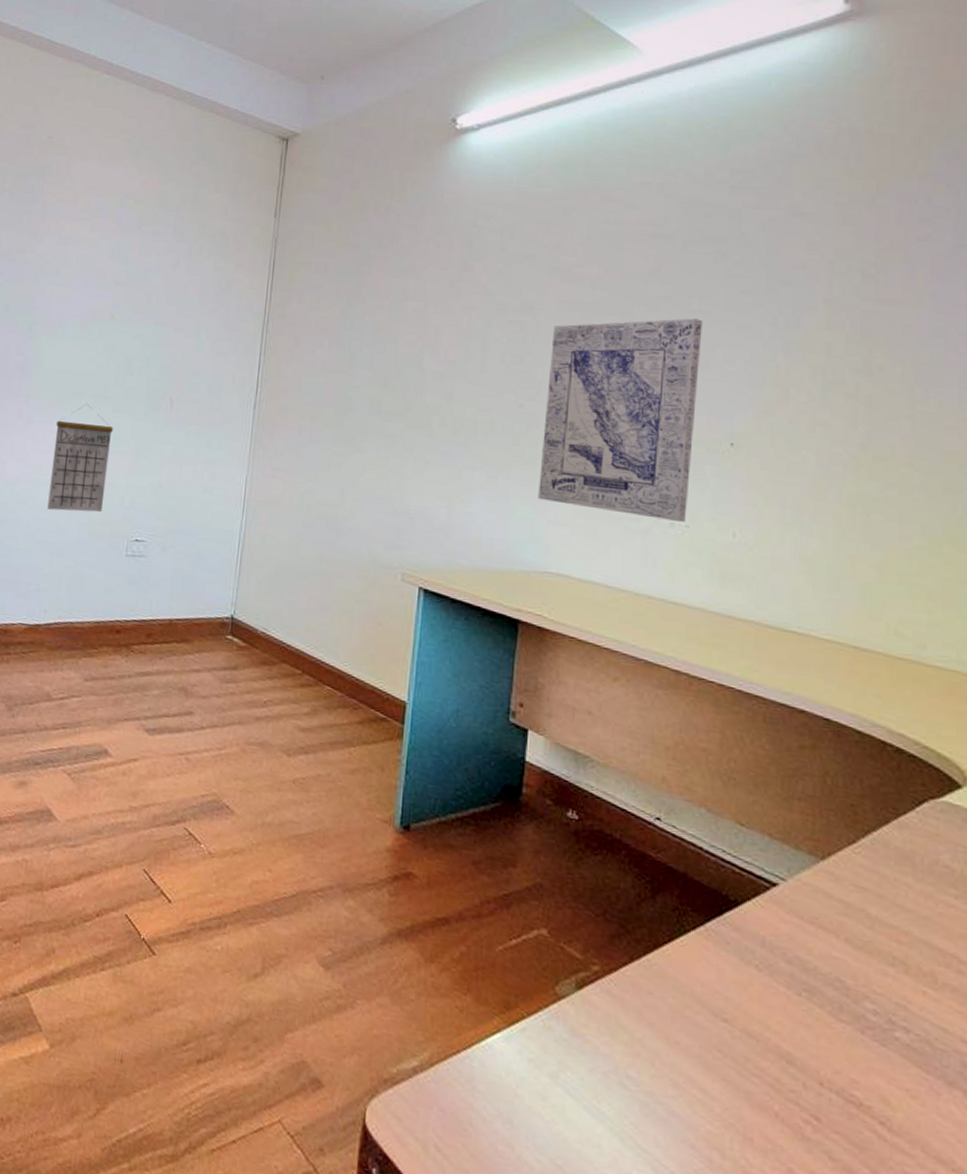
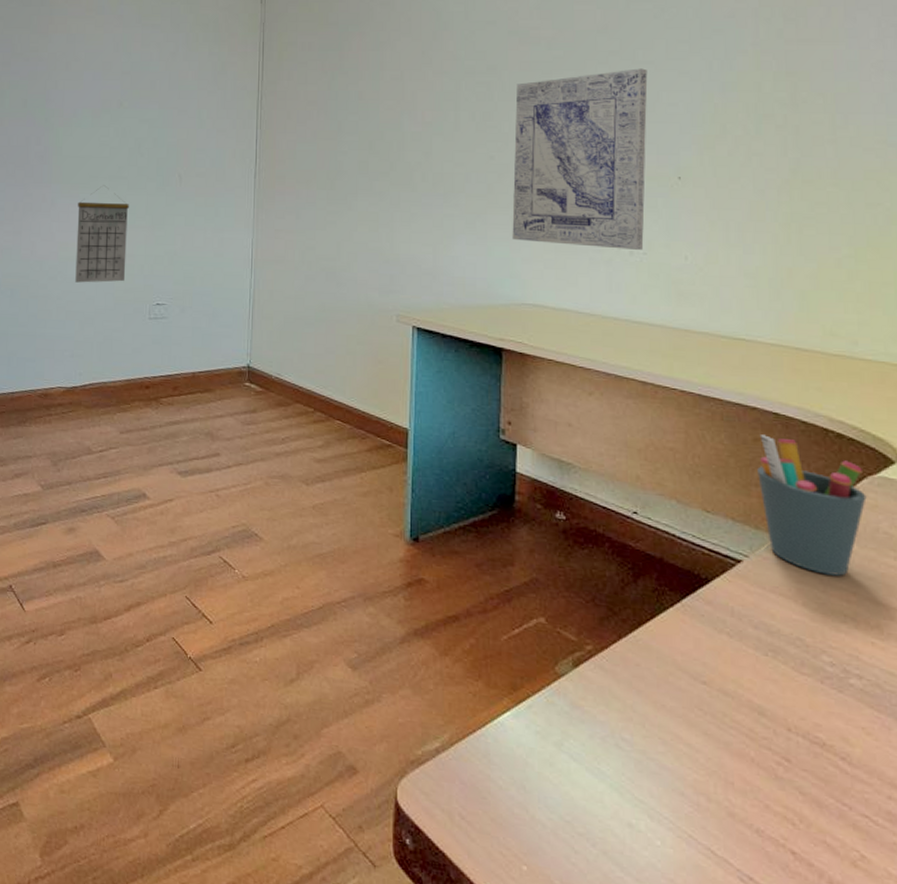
pen holder: none [802,742,926,912] -> present [757,434,867,576]

